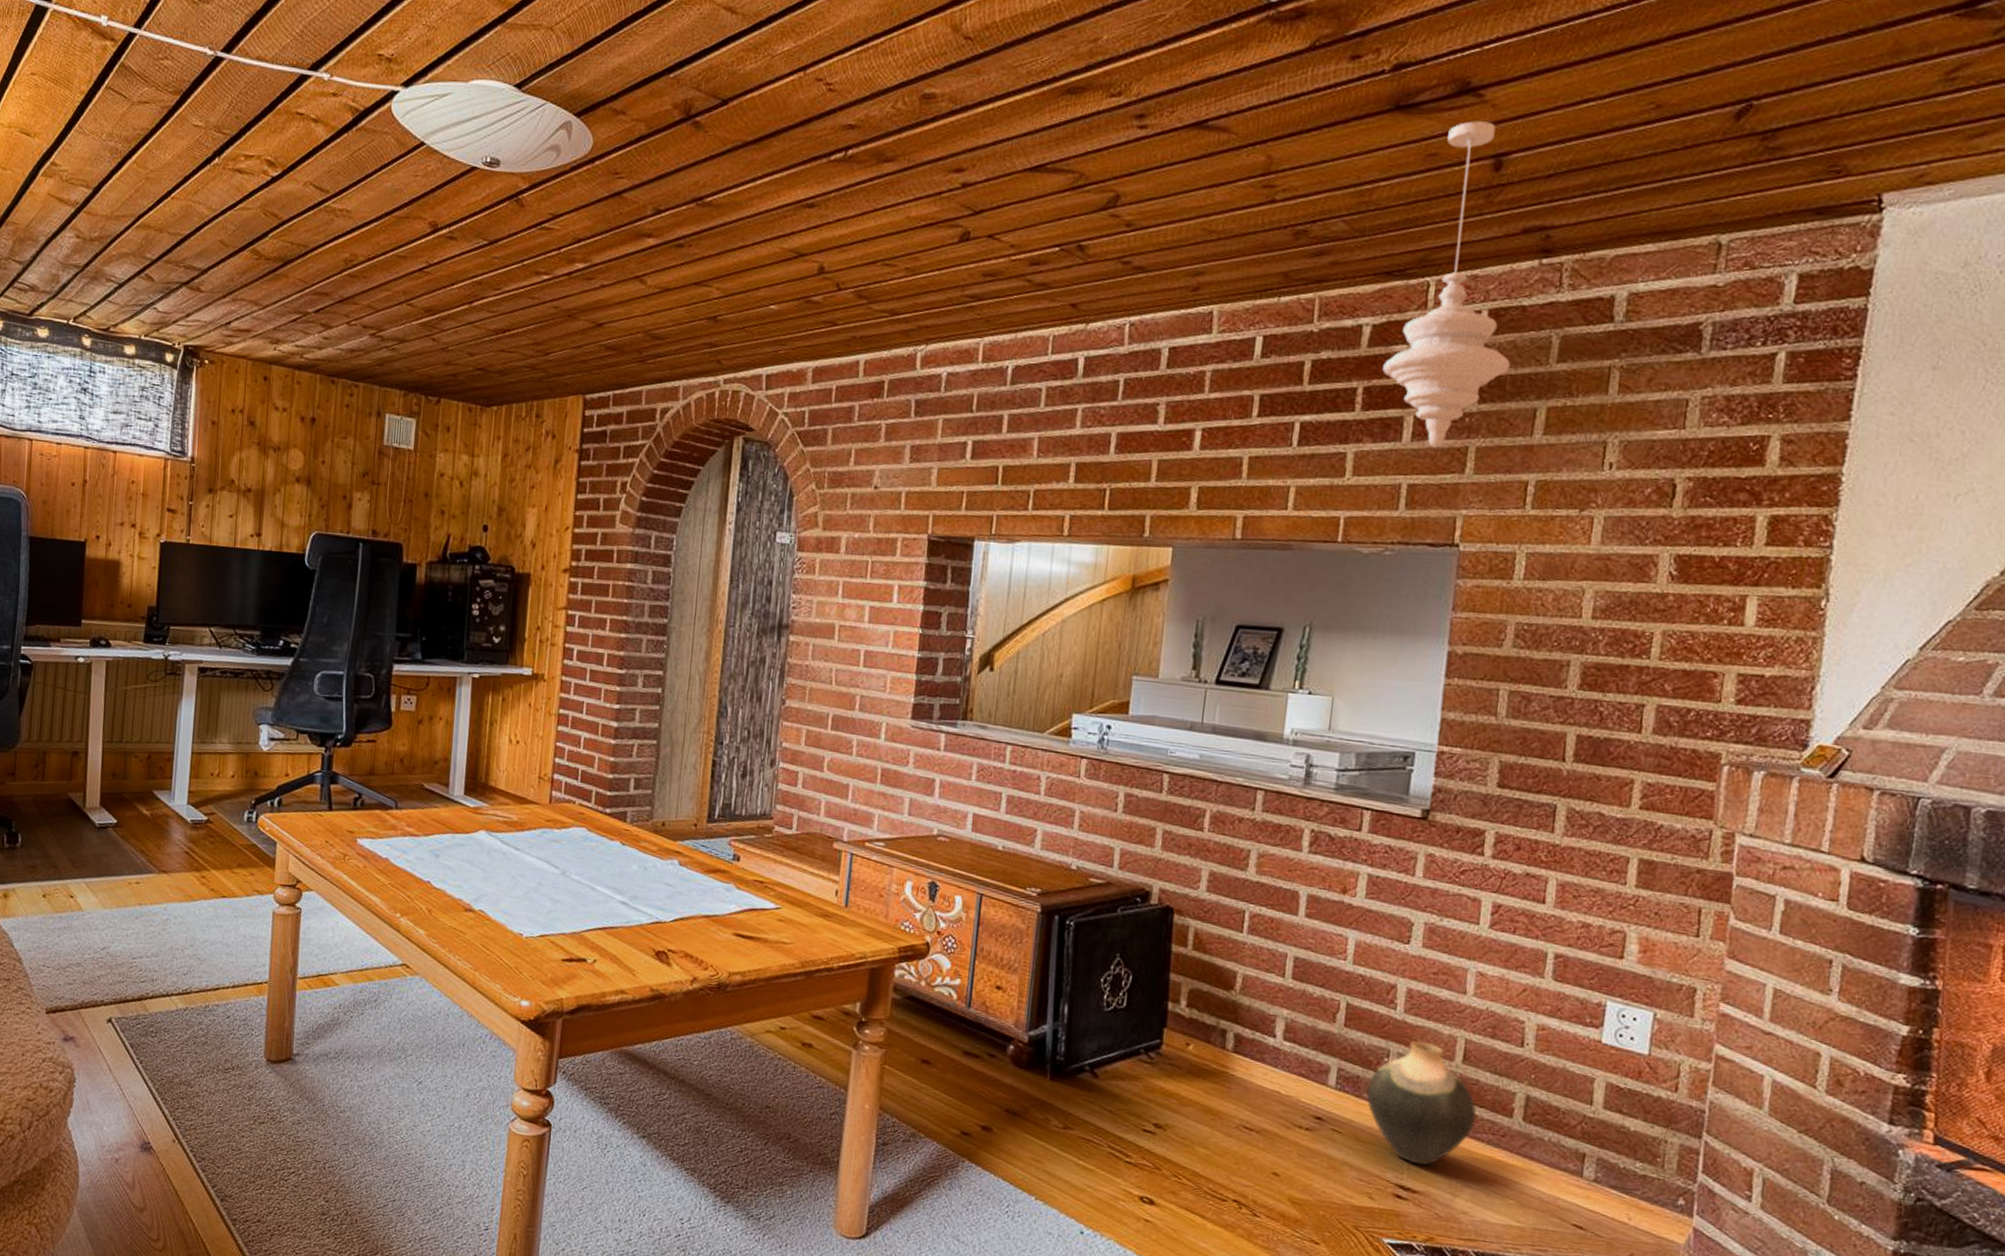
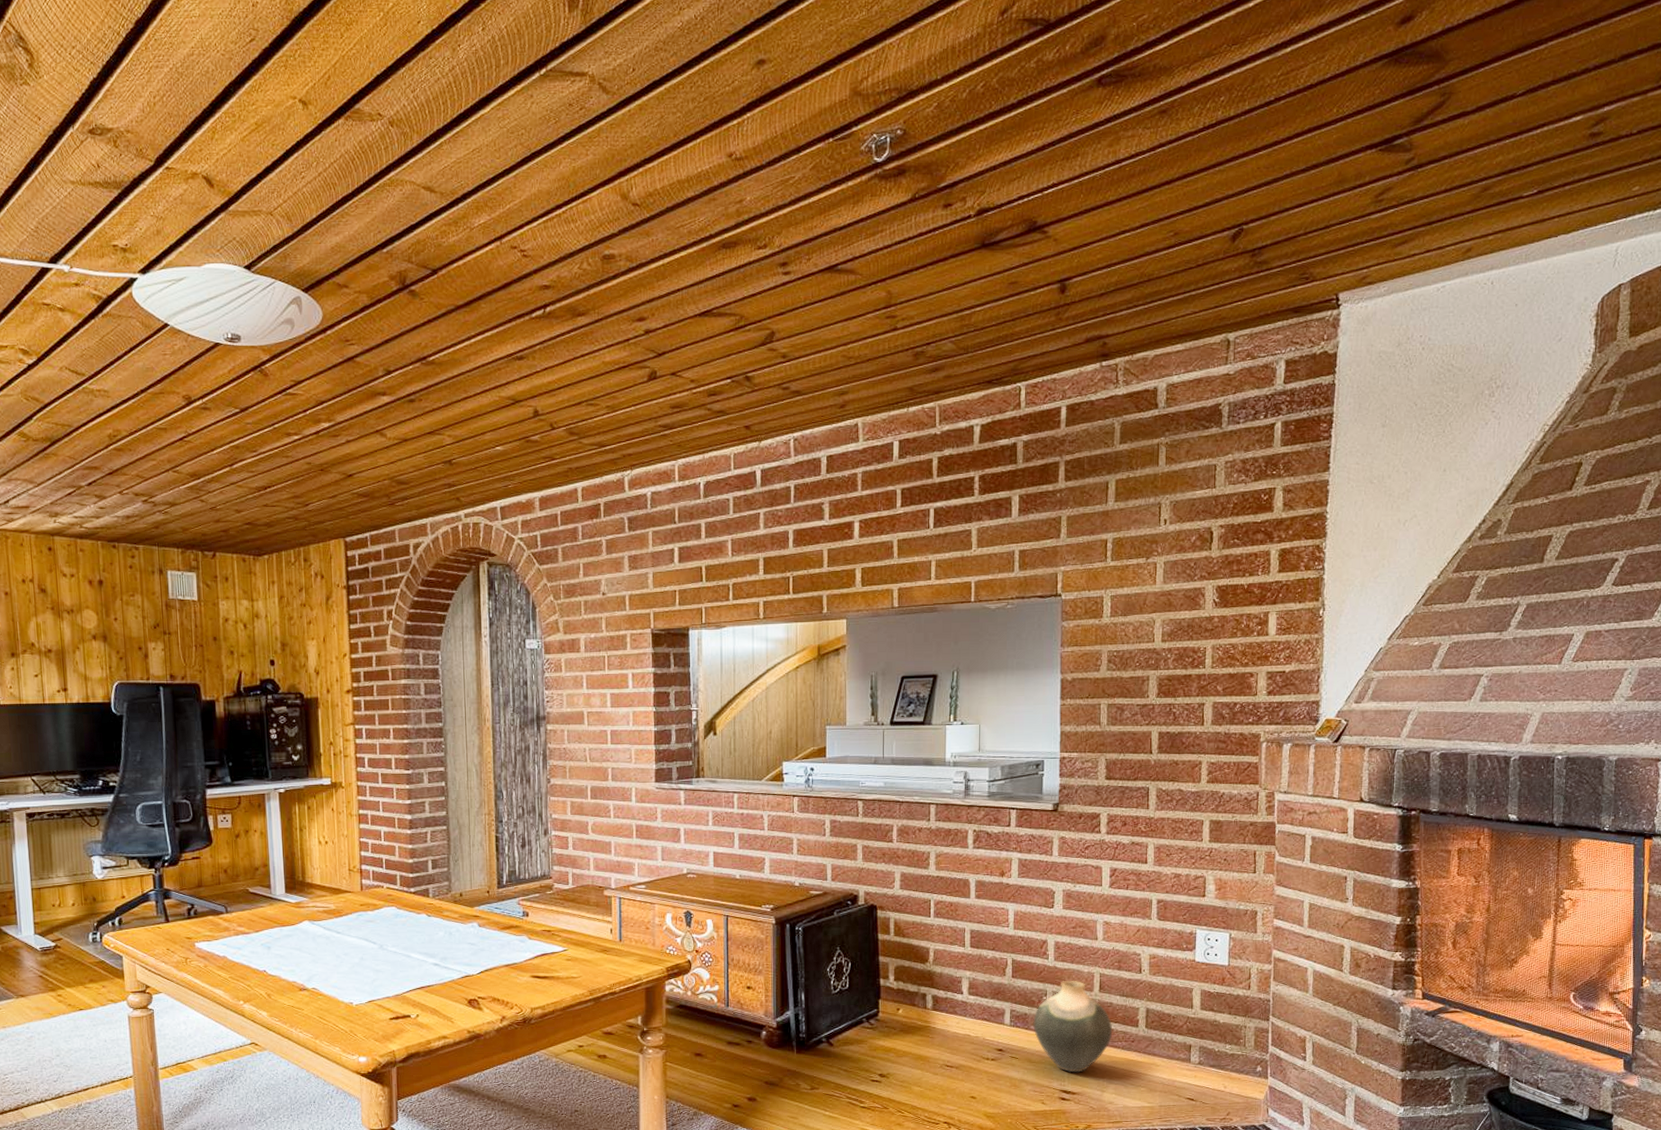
pendant light: present [1382,121,1511,448] -> none [992,253,1086,520]

